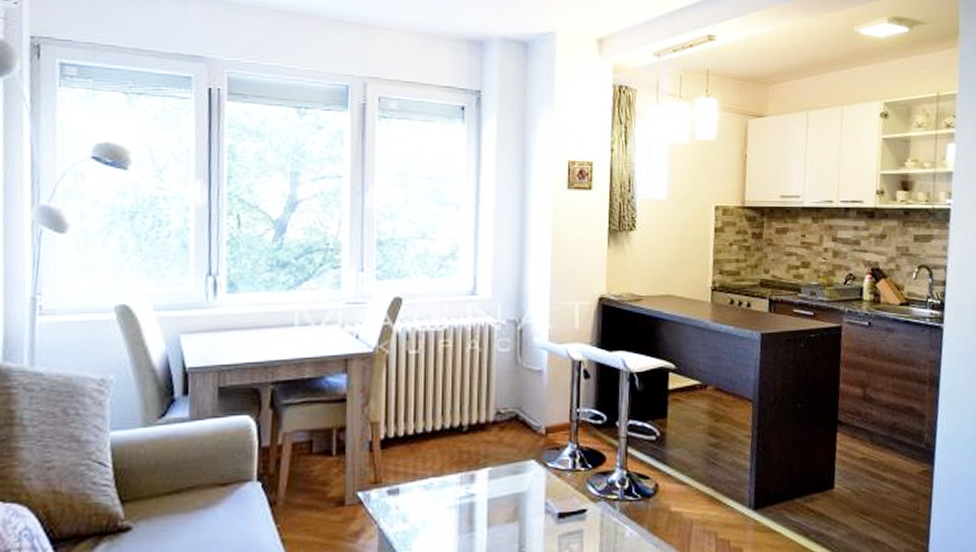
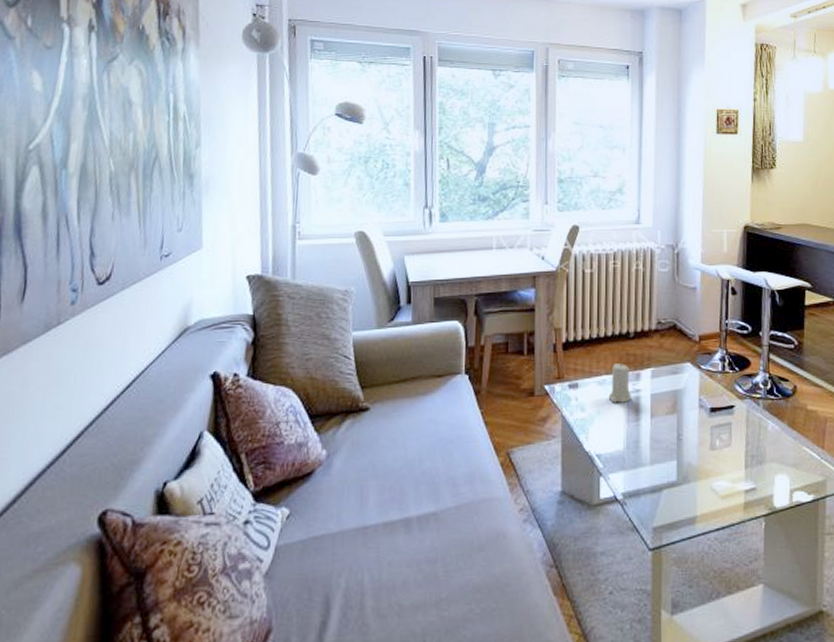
candle: none [436,463,464,511] -> present [608,363,631,403]

